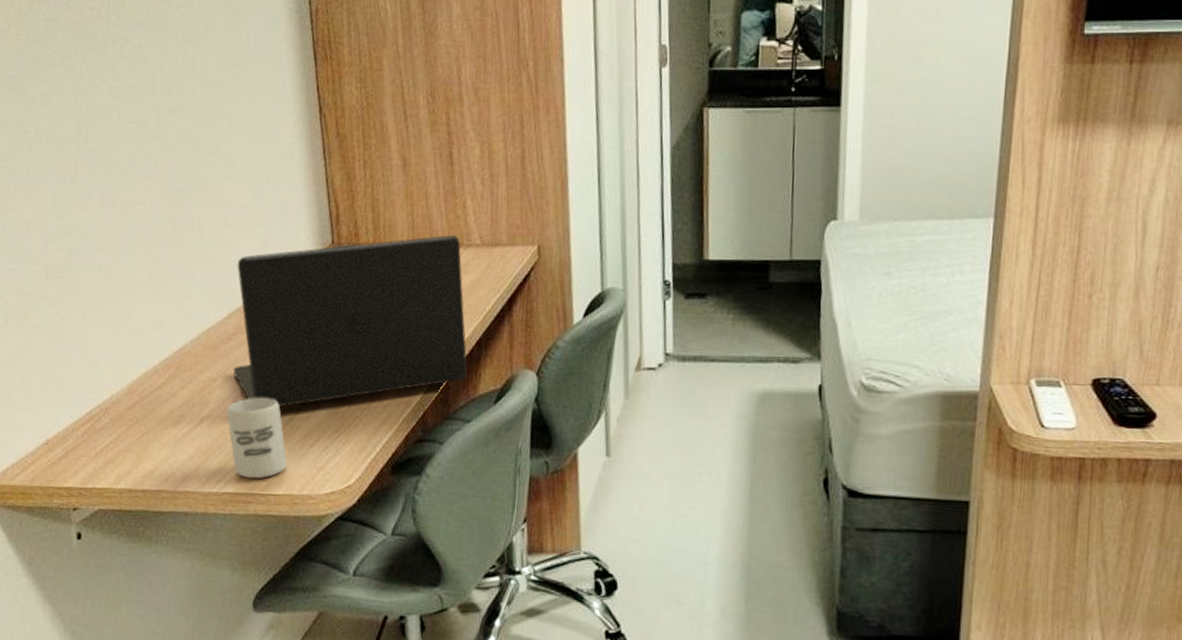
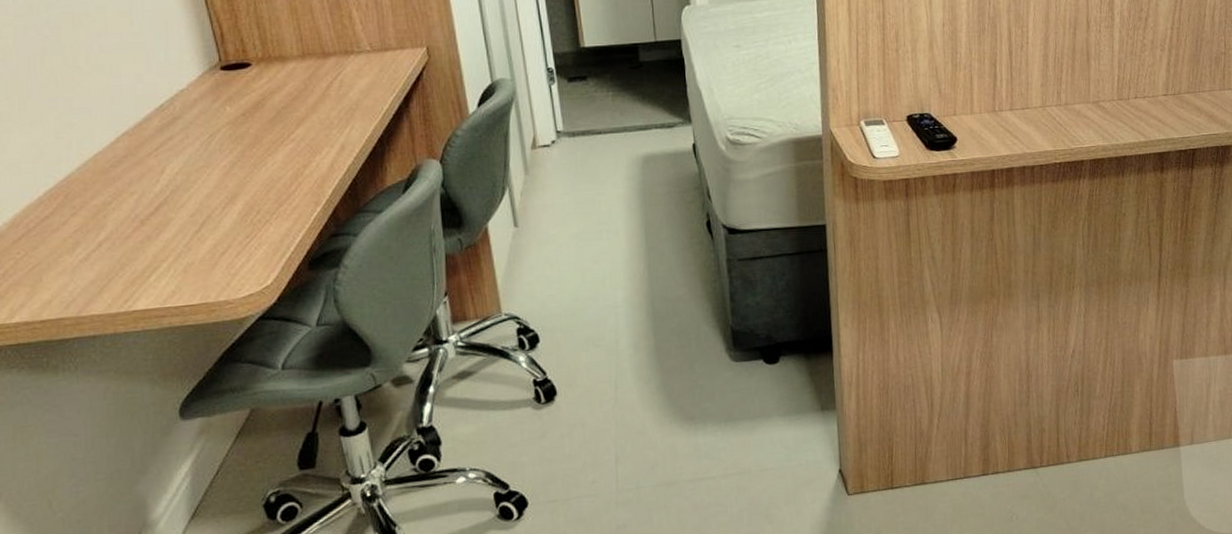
cup: present [226,397,287,479] -> none [125,213,198,294]
laptop: present [233,235,467,408] -> none [119,44,373,222]

